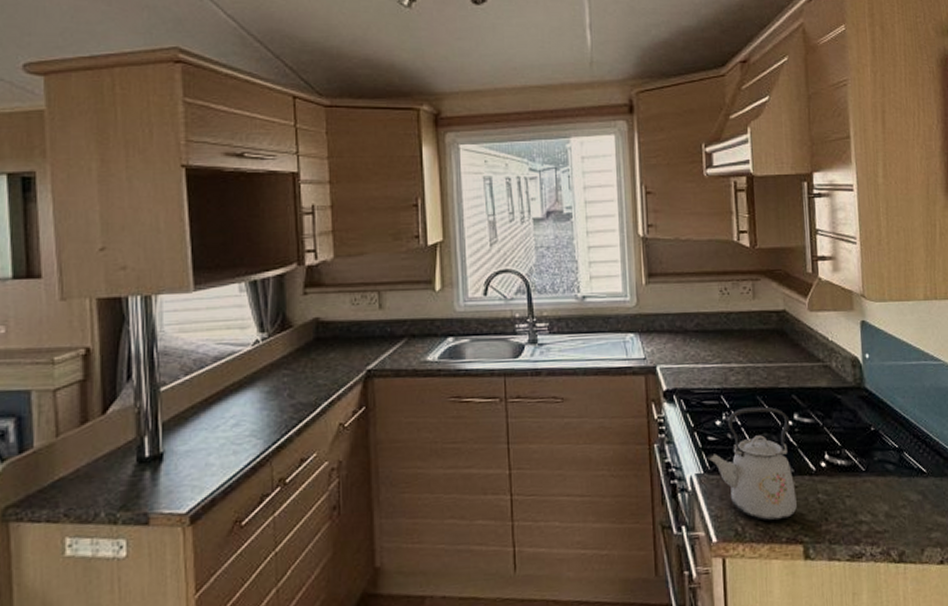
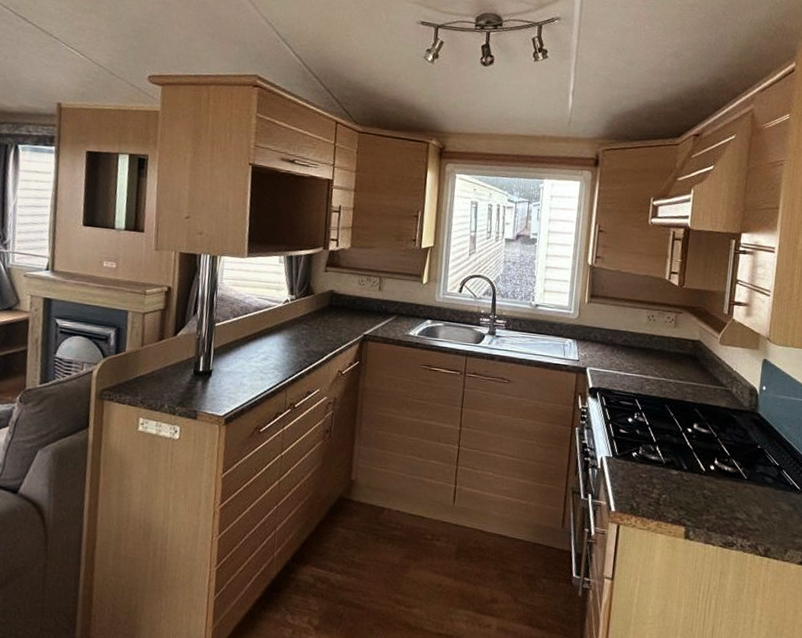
kettle: present [706,406,797,521] -> none [616,412,690,505]

